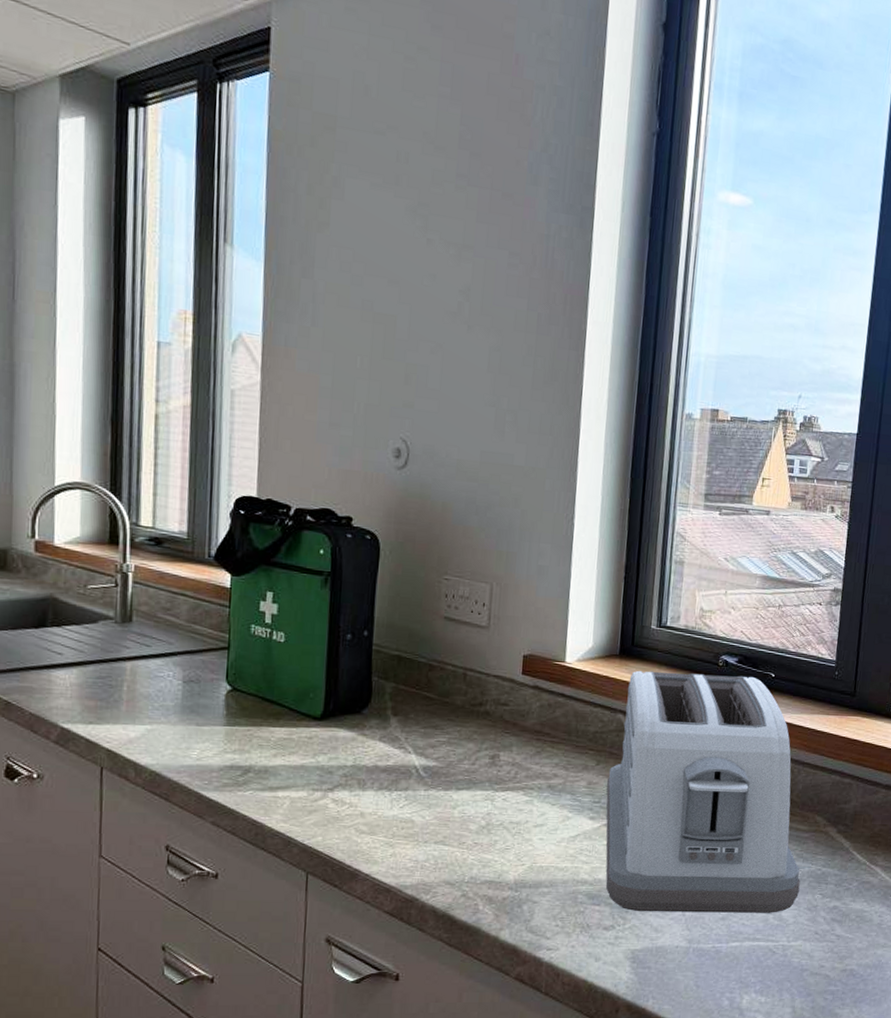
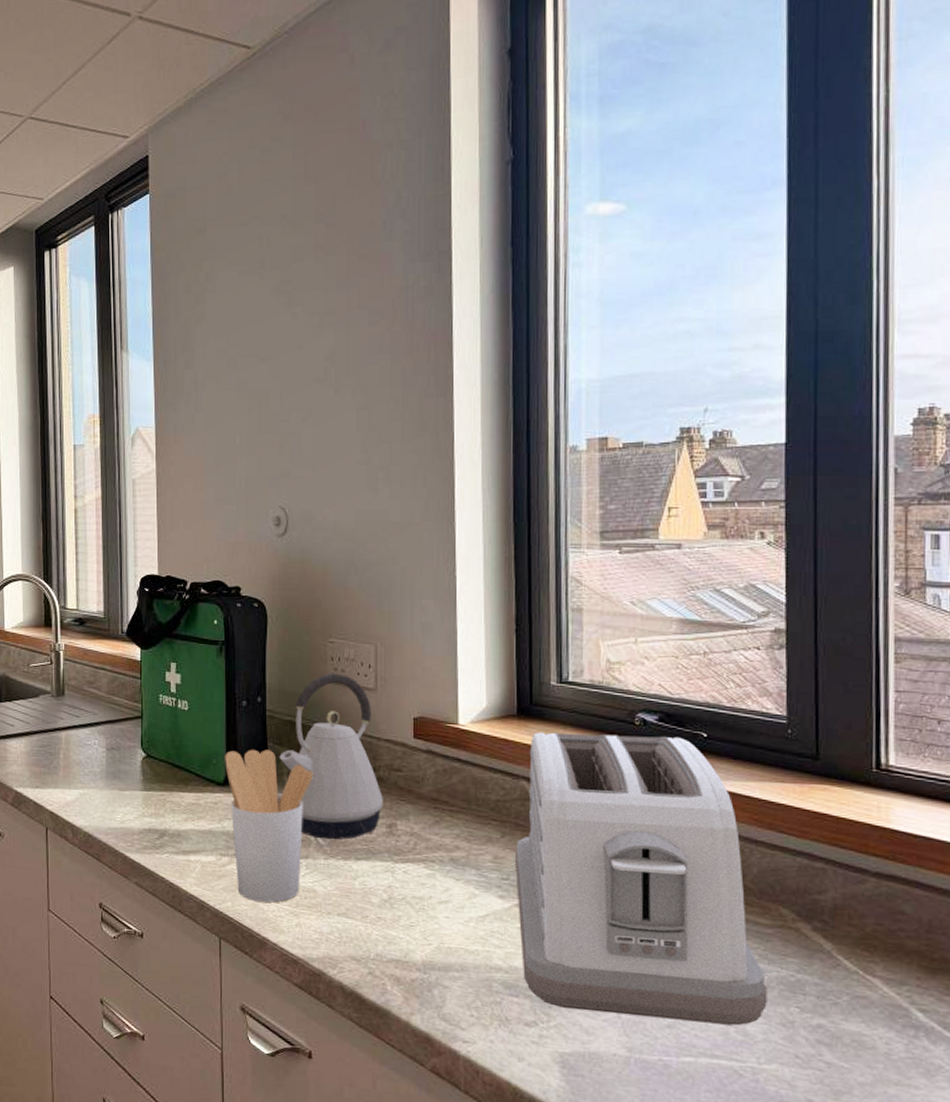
utensil holder: none [323,683,419,835] -> present [225,749,313,903]
kettle: none [384,609,488,772] -> present [279,673,383,840]

